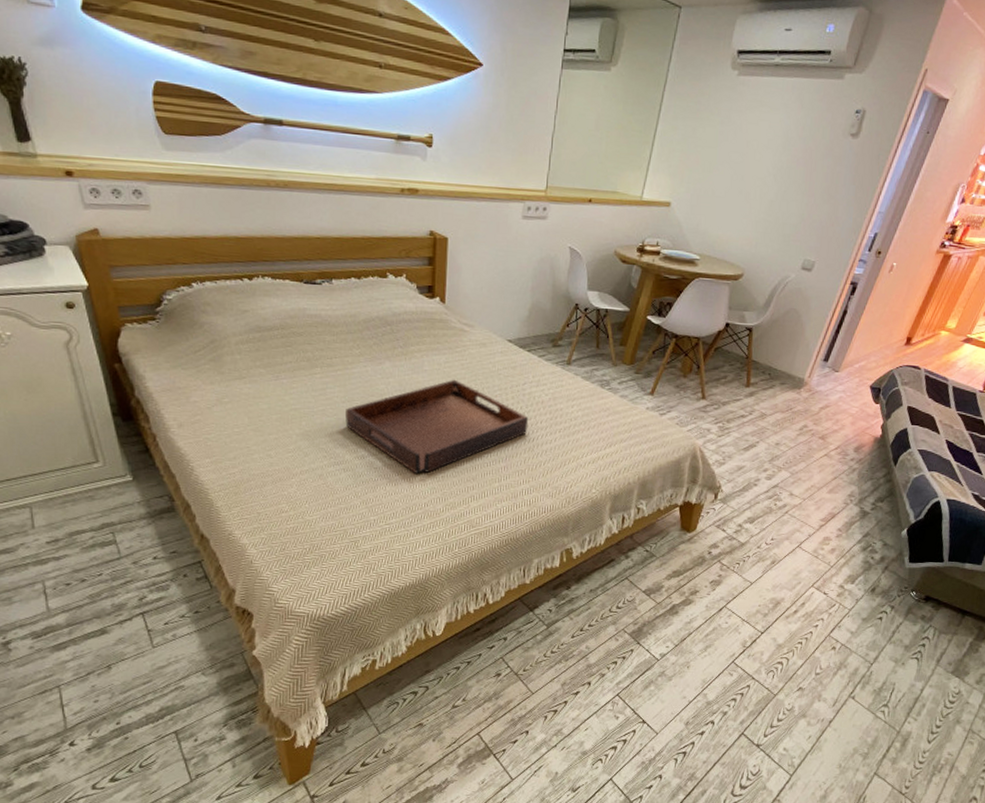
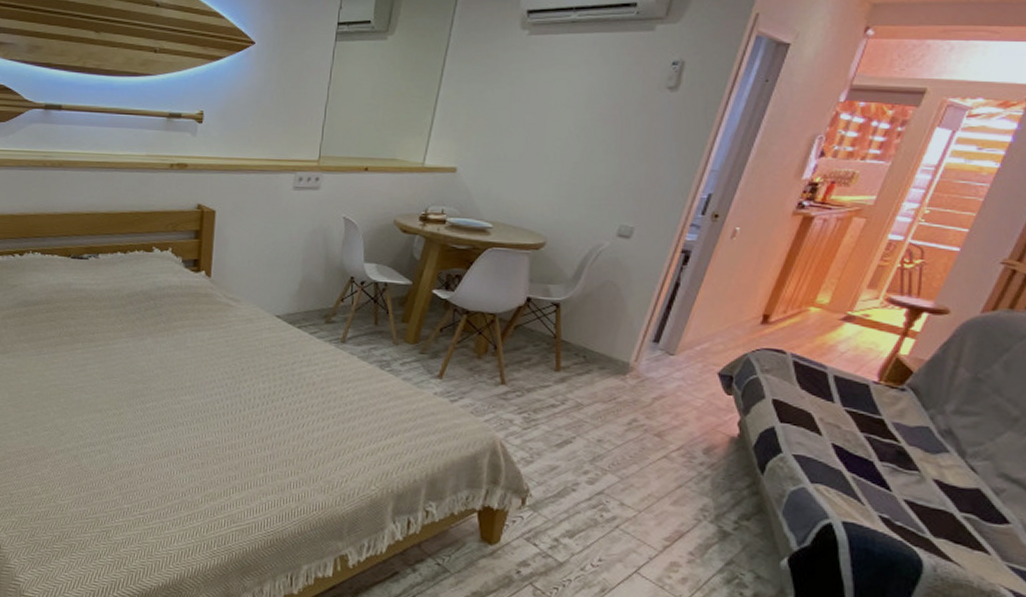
serving tray: present [345,379,529,474] -> none [103,357,298,459]

